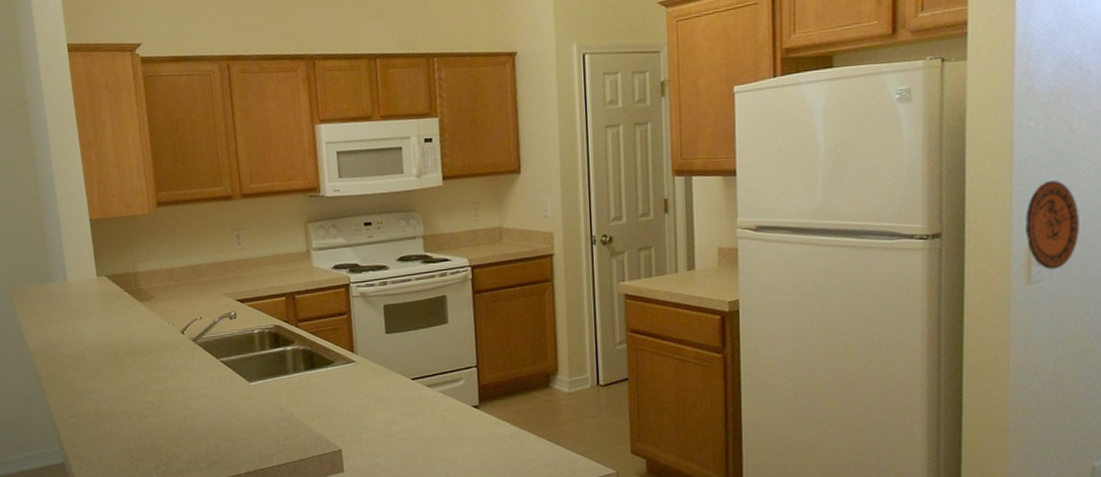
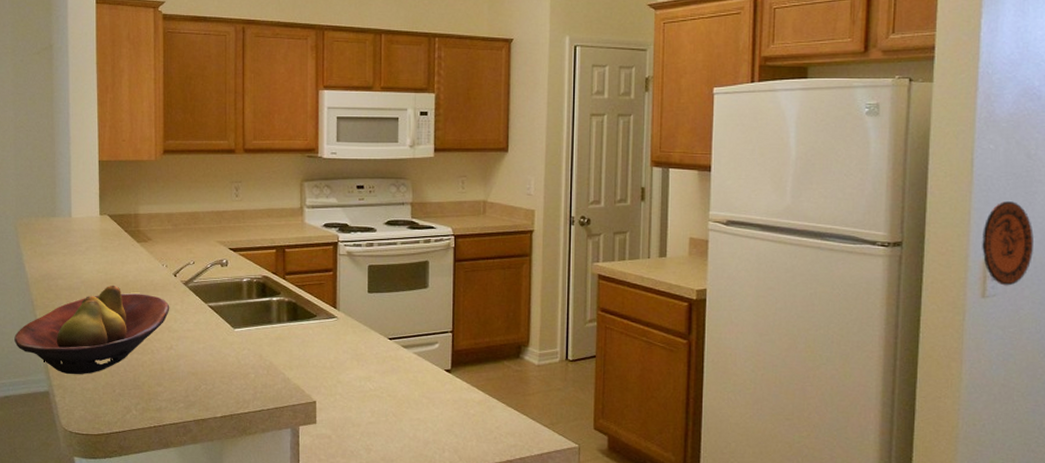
fruit bowl: none [22,349,181,444] -> present [14,286,170,375]

